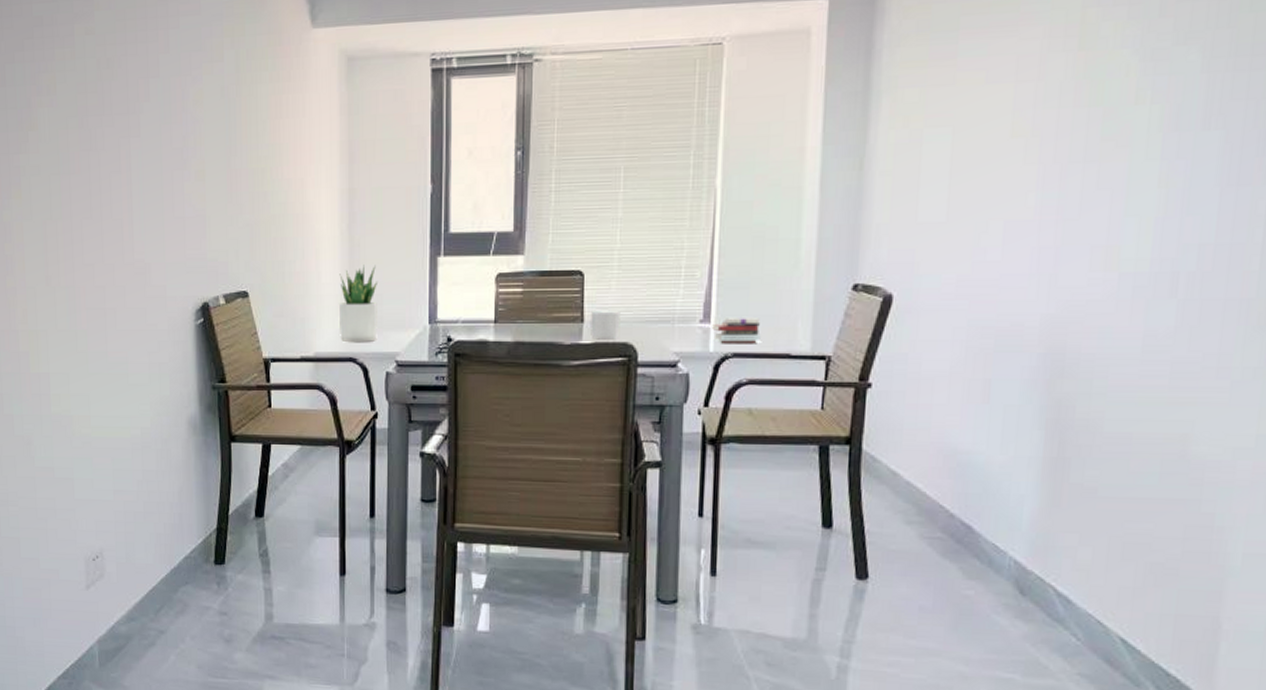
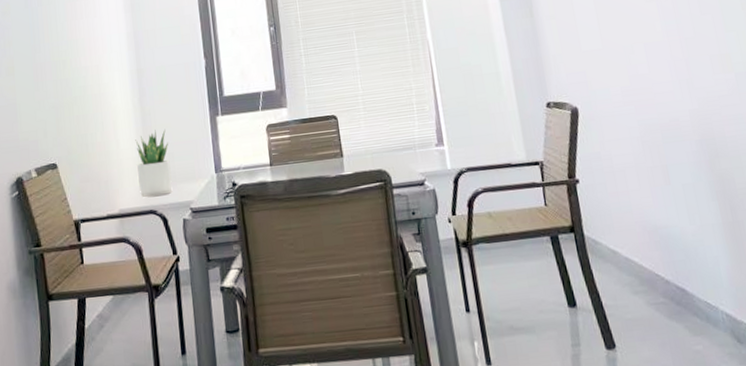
mug: present [591,311,621,341] -> none [348,144,373,171]
books: present [712,316,761,343] -> none [446,136,486,161]

